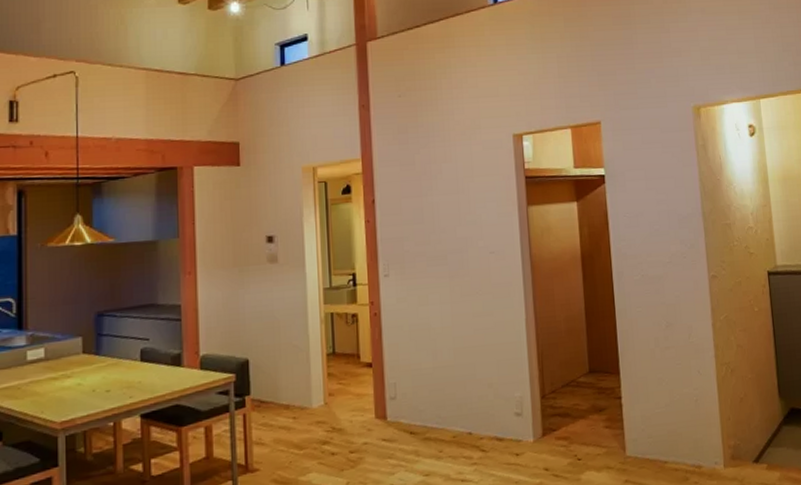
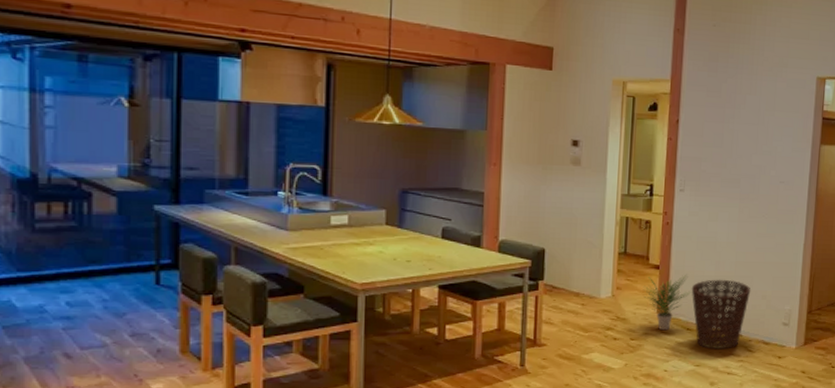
potted plant: none [357,370,409,438] -> present [643,275,691,331]
basket: none [409,370,475,454] -> present [691,279,751,350]

